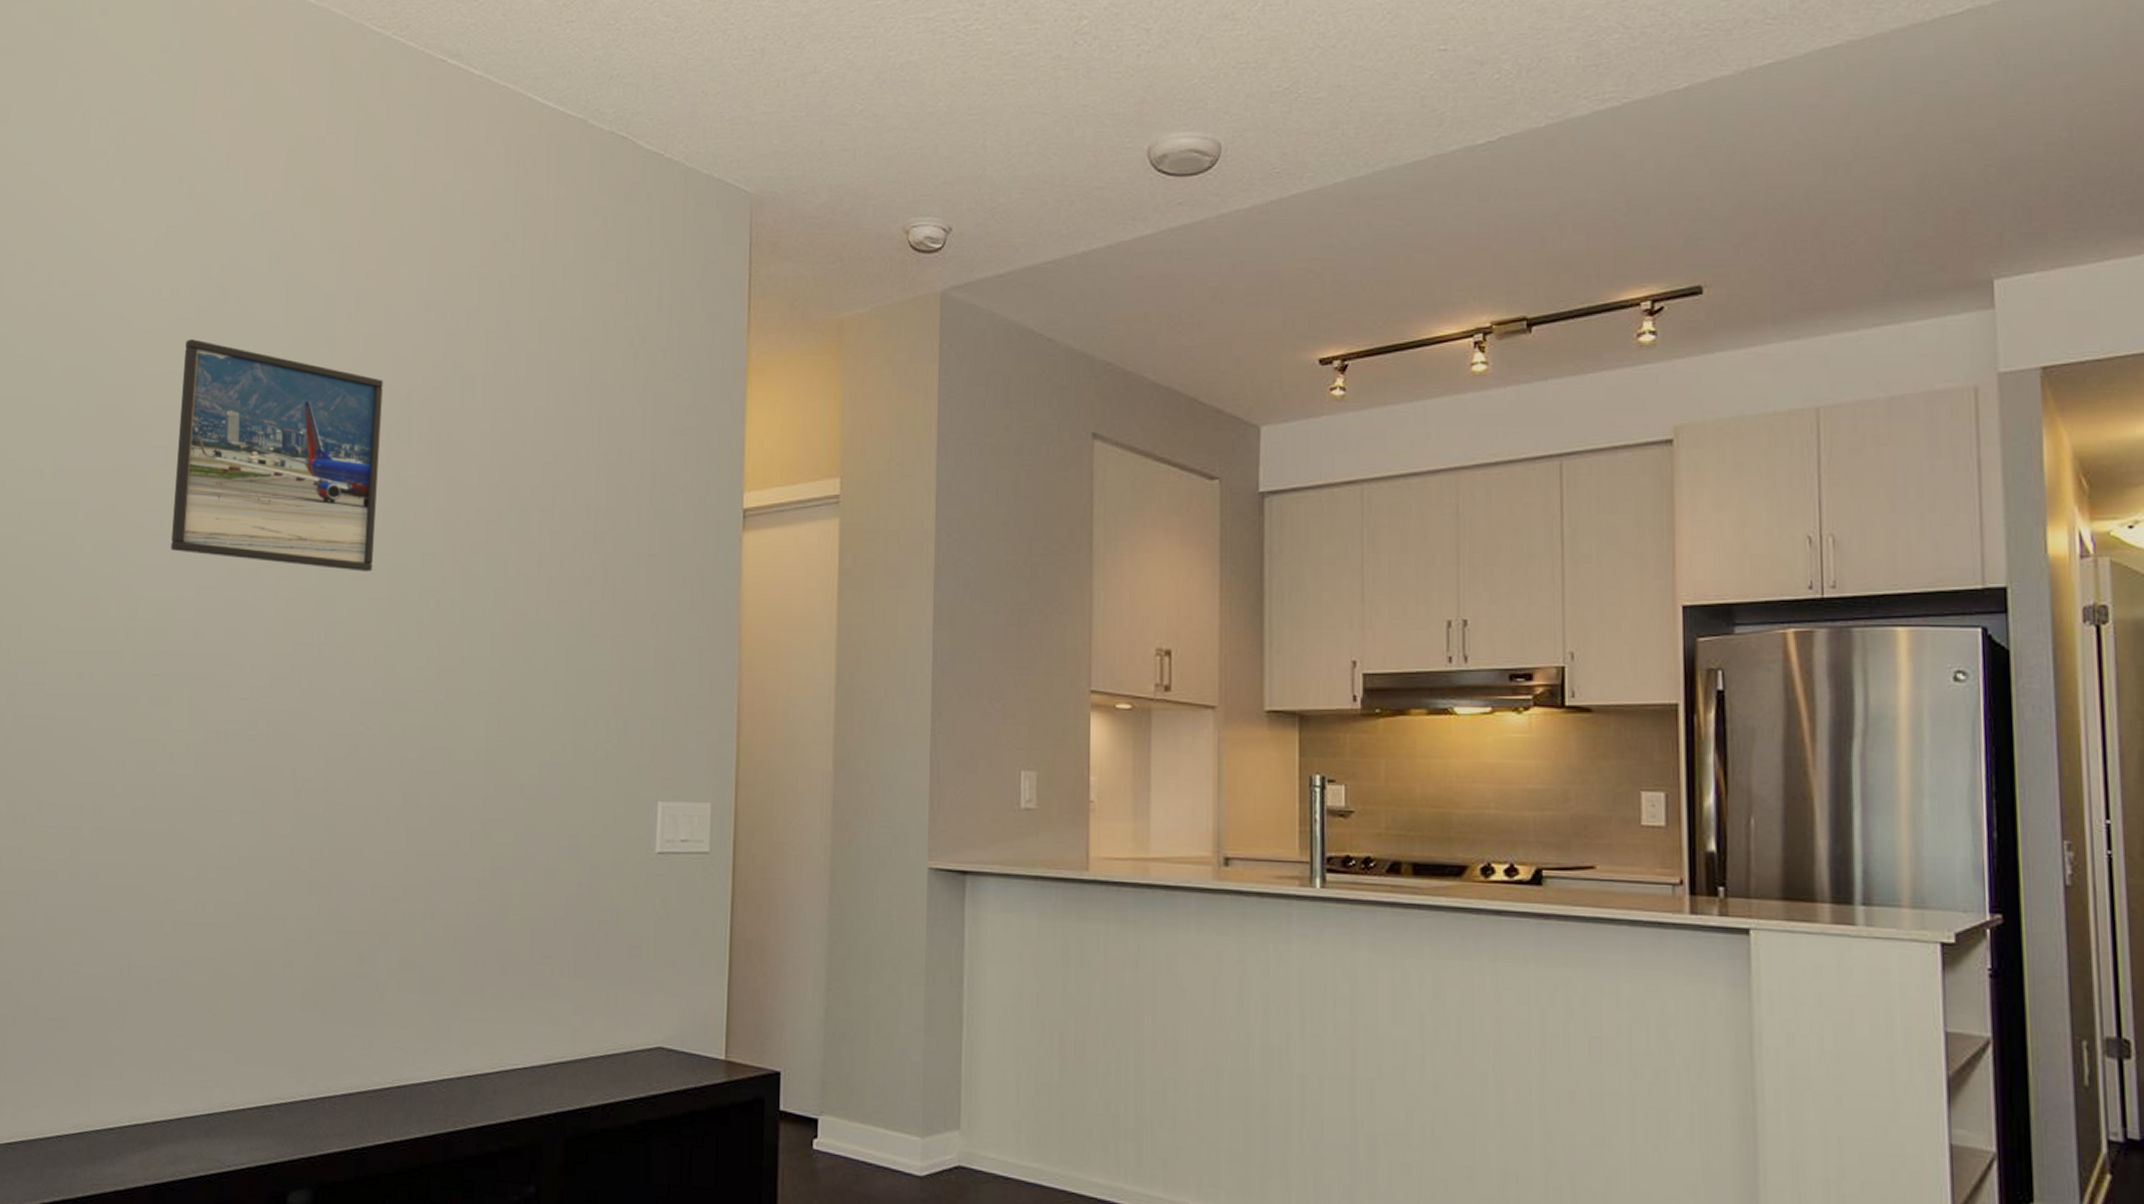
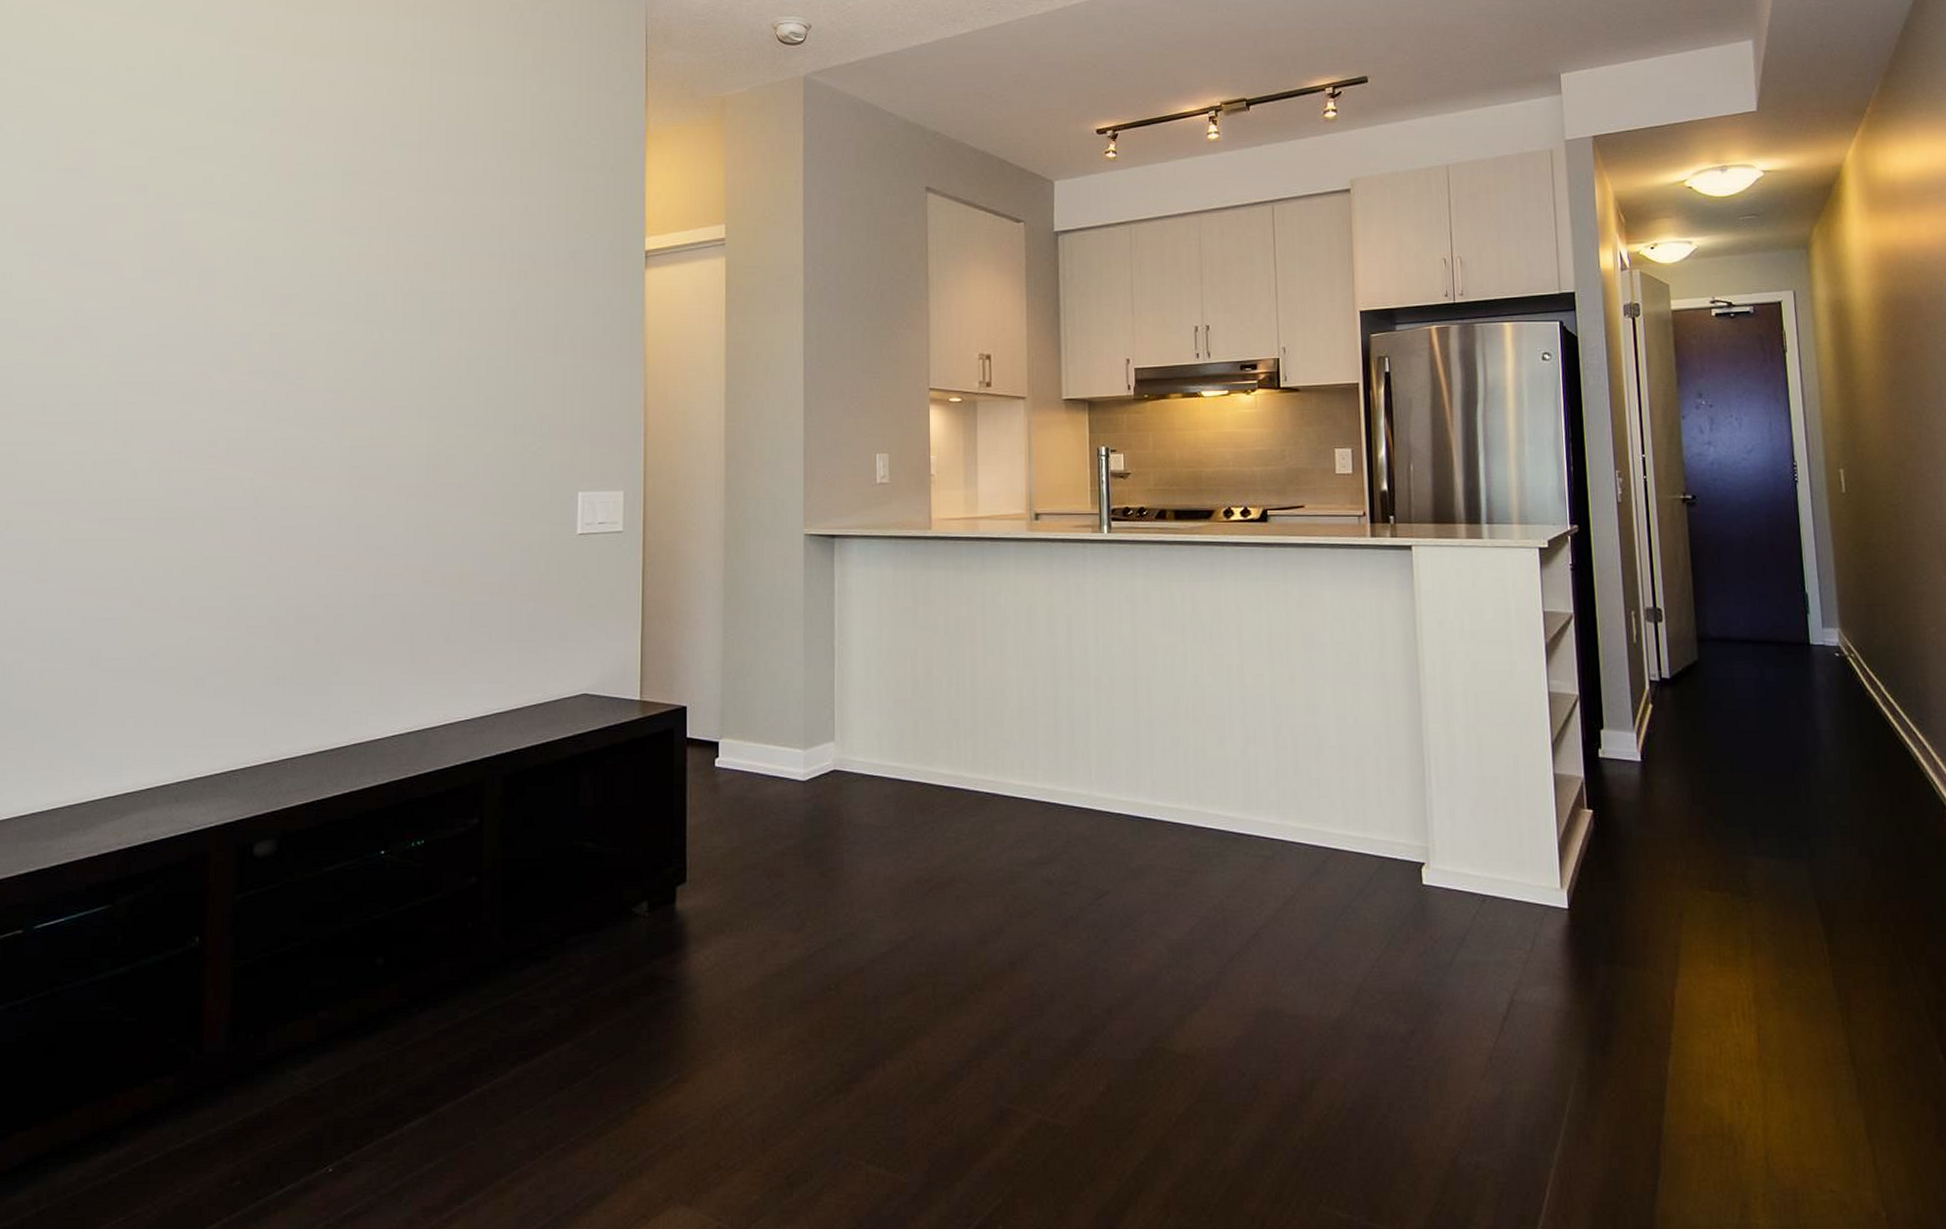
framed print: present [171,339,383,572] -> none [131,111,328,309]

